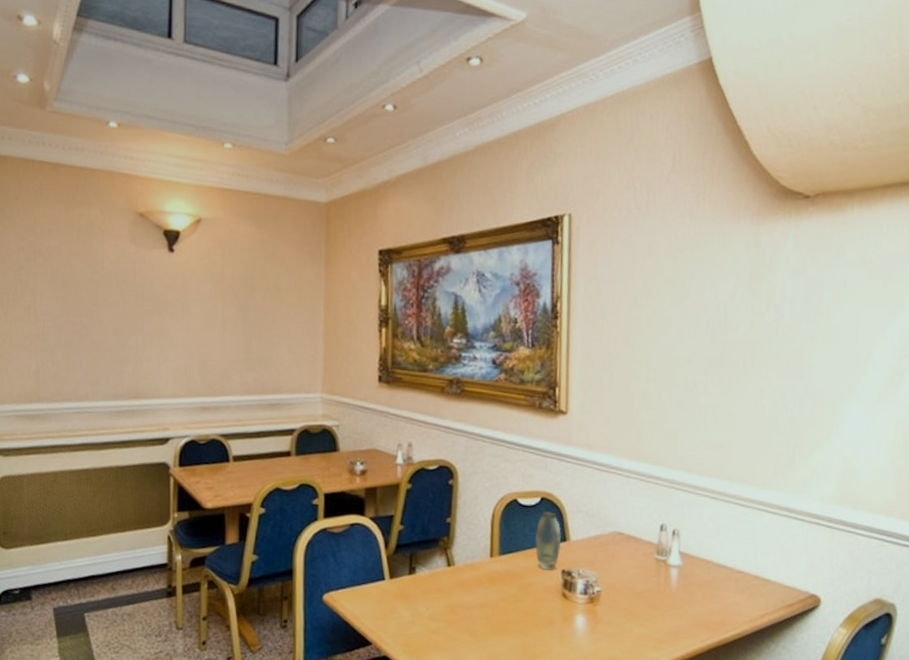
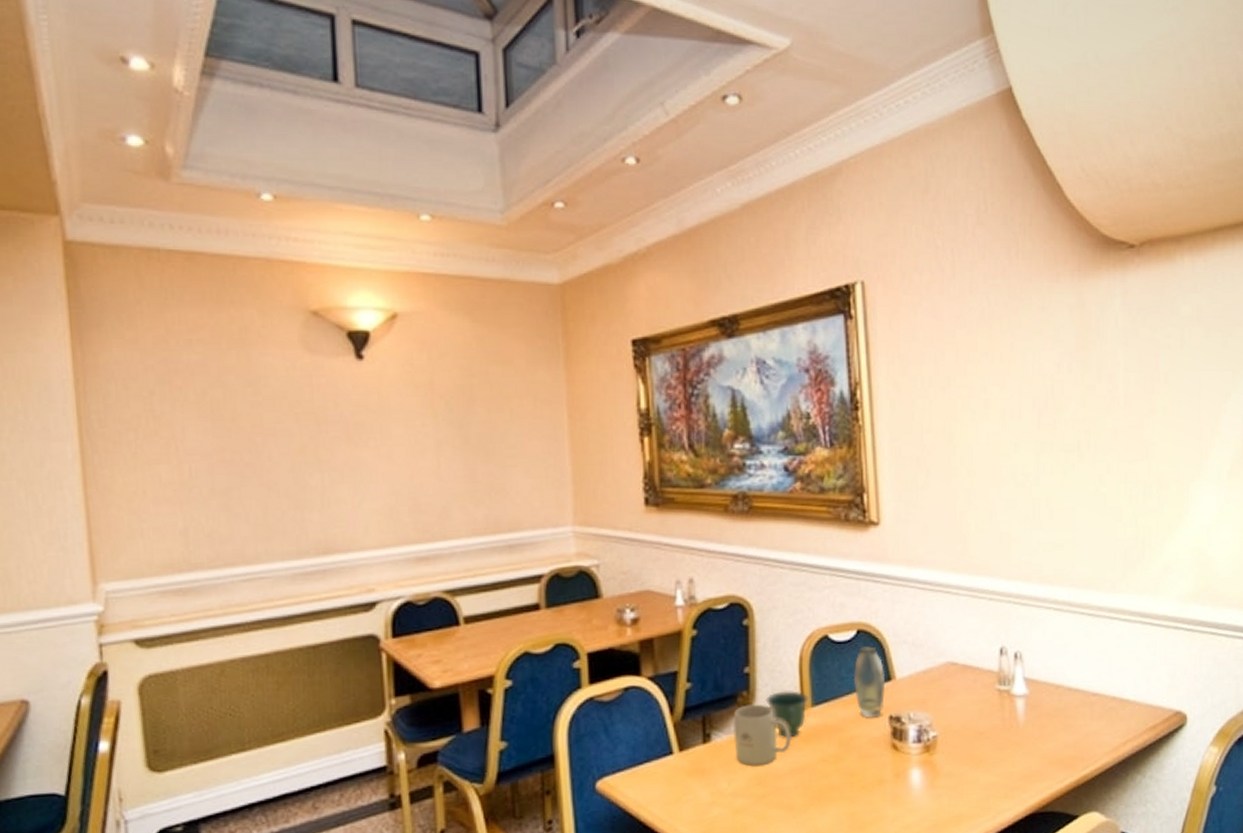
mug: none [434,548,480,597] -> present [733,704,791,766]
teacup: none [461,540,497,578] -> present [765,690,809,738]

